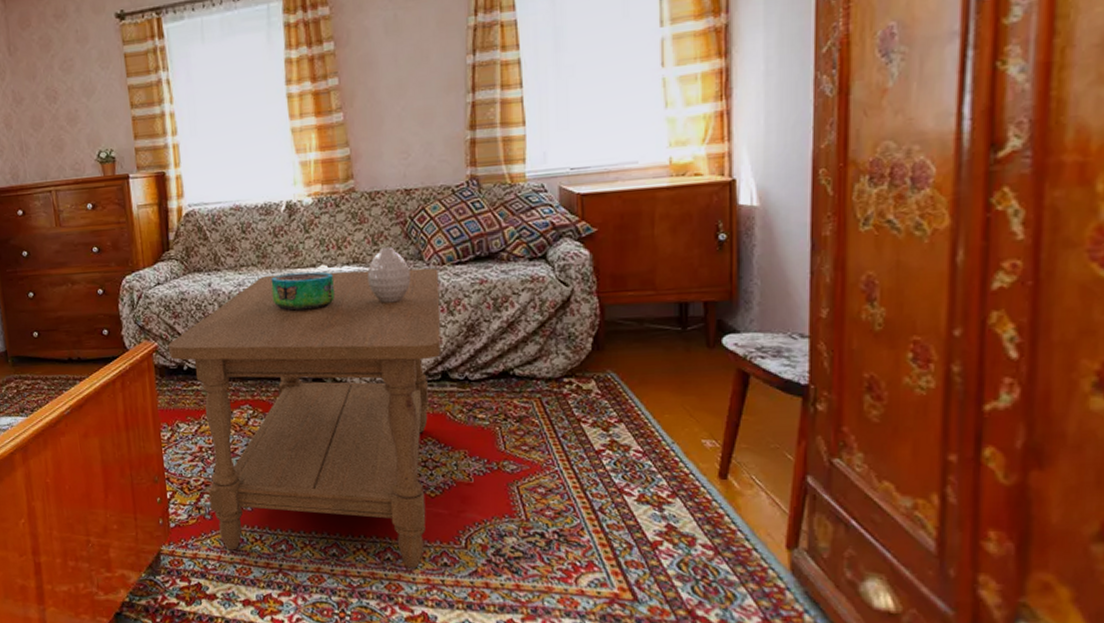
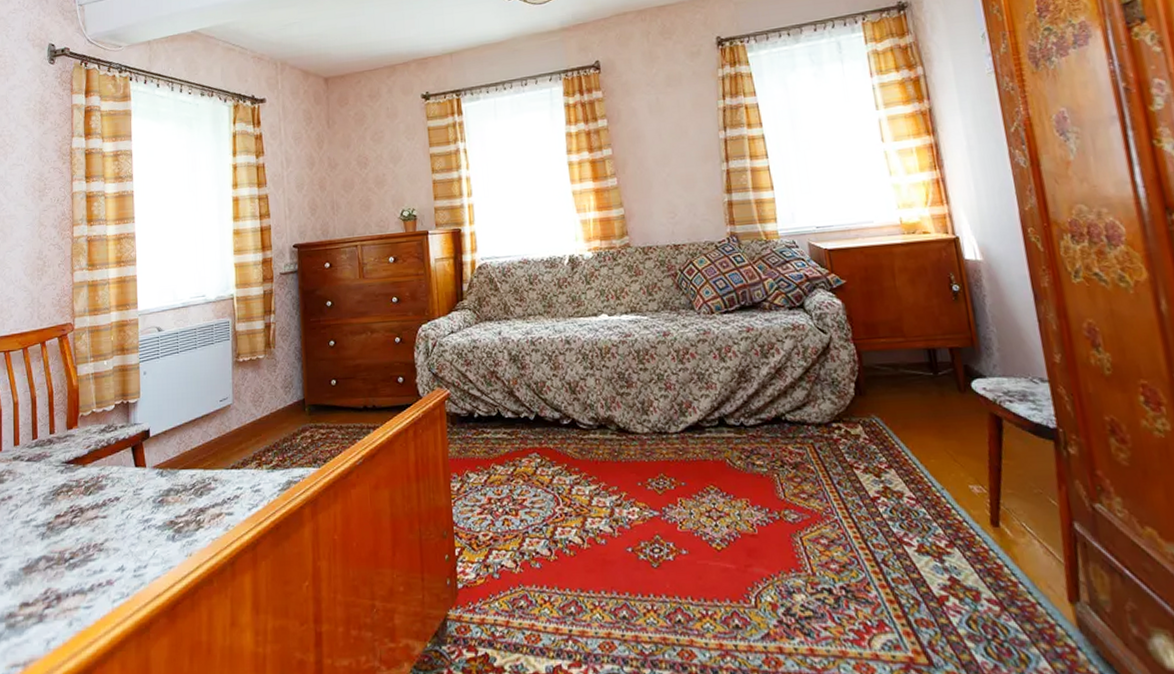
coffee table: present [169,267,441,568] -> none [460,316,717,632]
decorative bowl: present [271,272,335,311] -> none [556,320,615,358]
vase: present [367,247,411,303] -> none [644,297,685,350]

